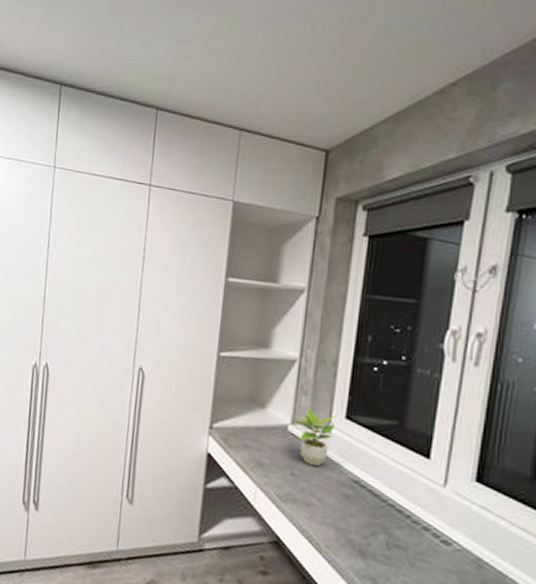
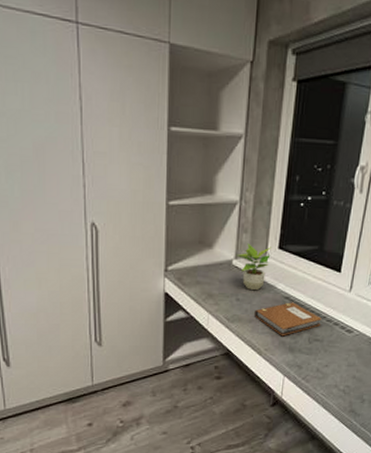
notebook: none [313,488,405,533] -> present [255,302,322,337]

